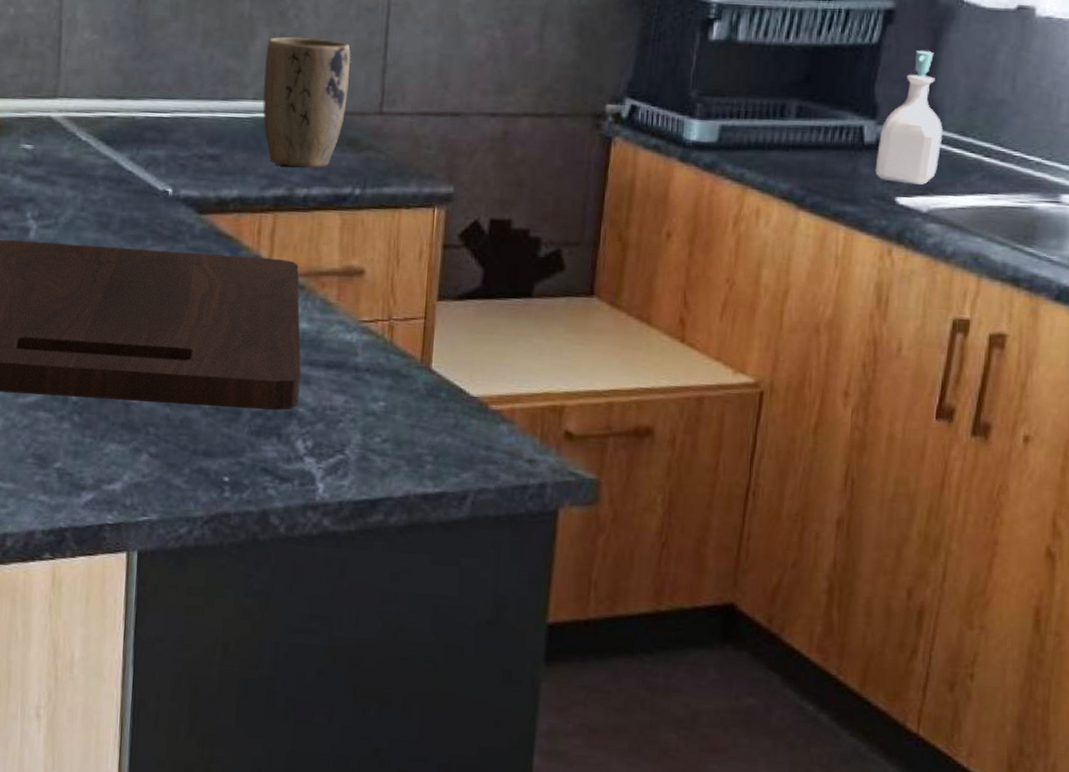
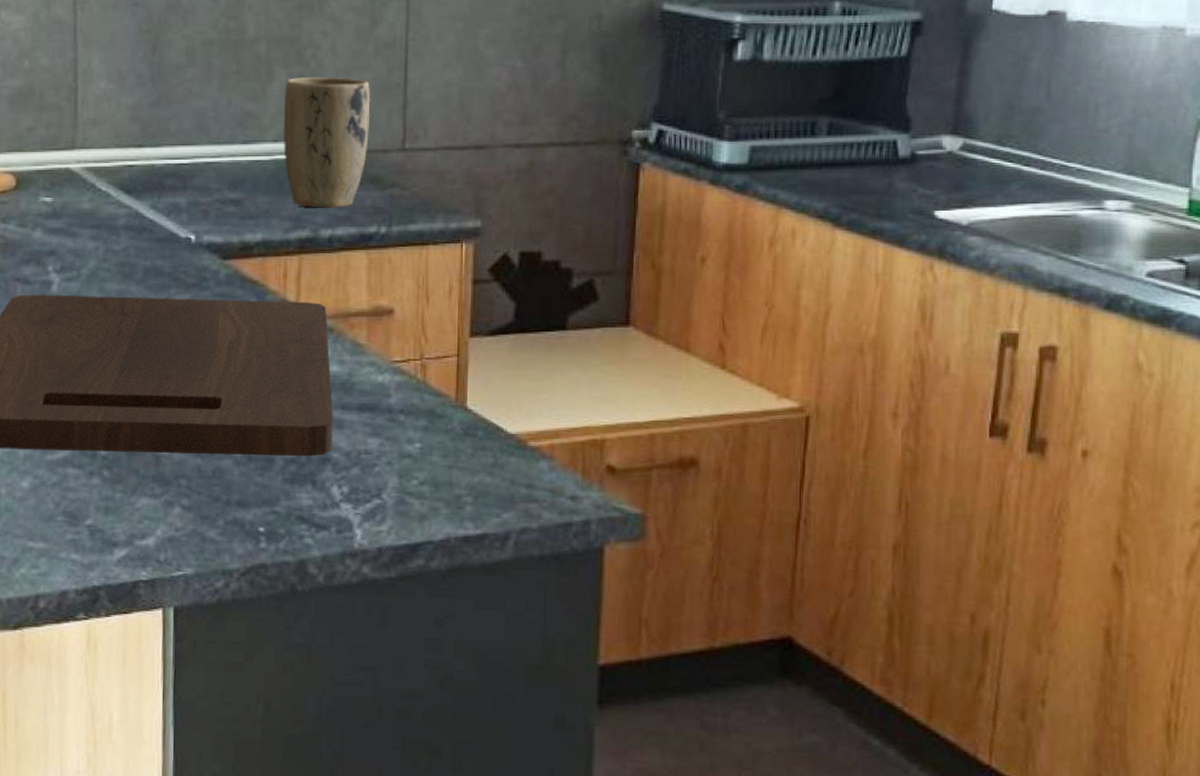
soap bottle: present [875,51,944,185] -> none [911,61,980,197]

